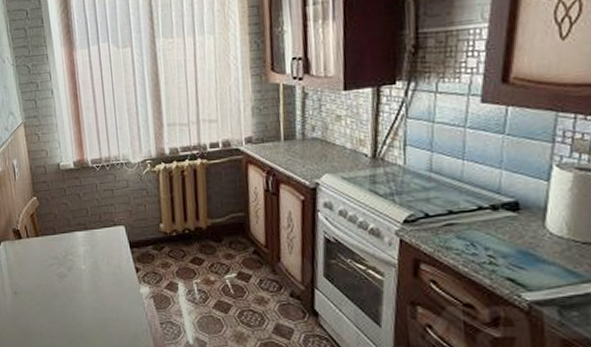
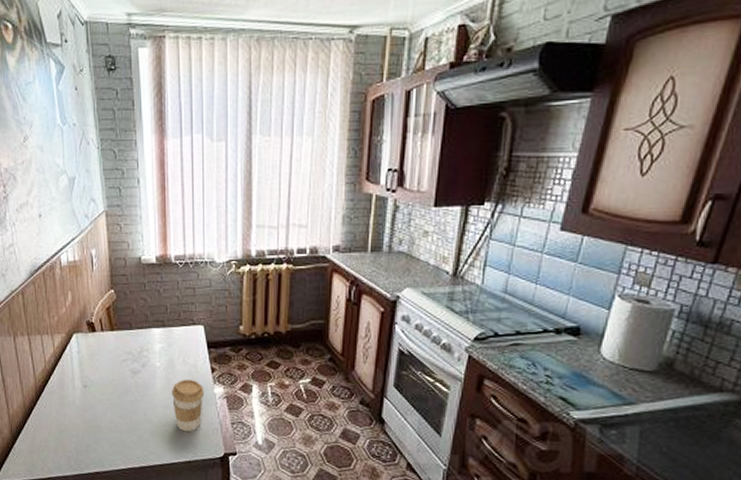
coffee cup: none [99,280,131,335] -> present [172,379,205,432]

